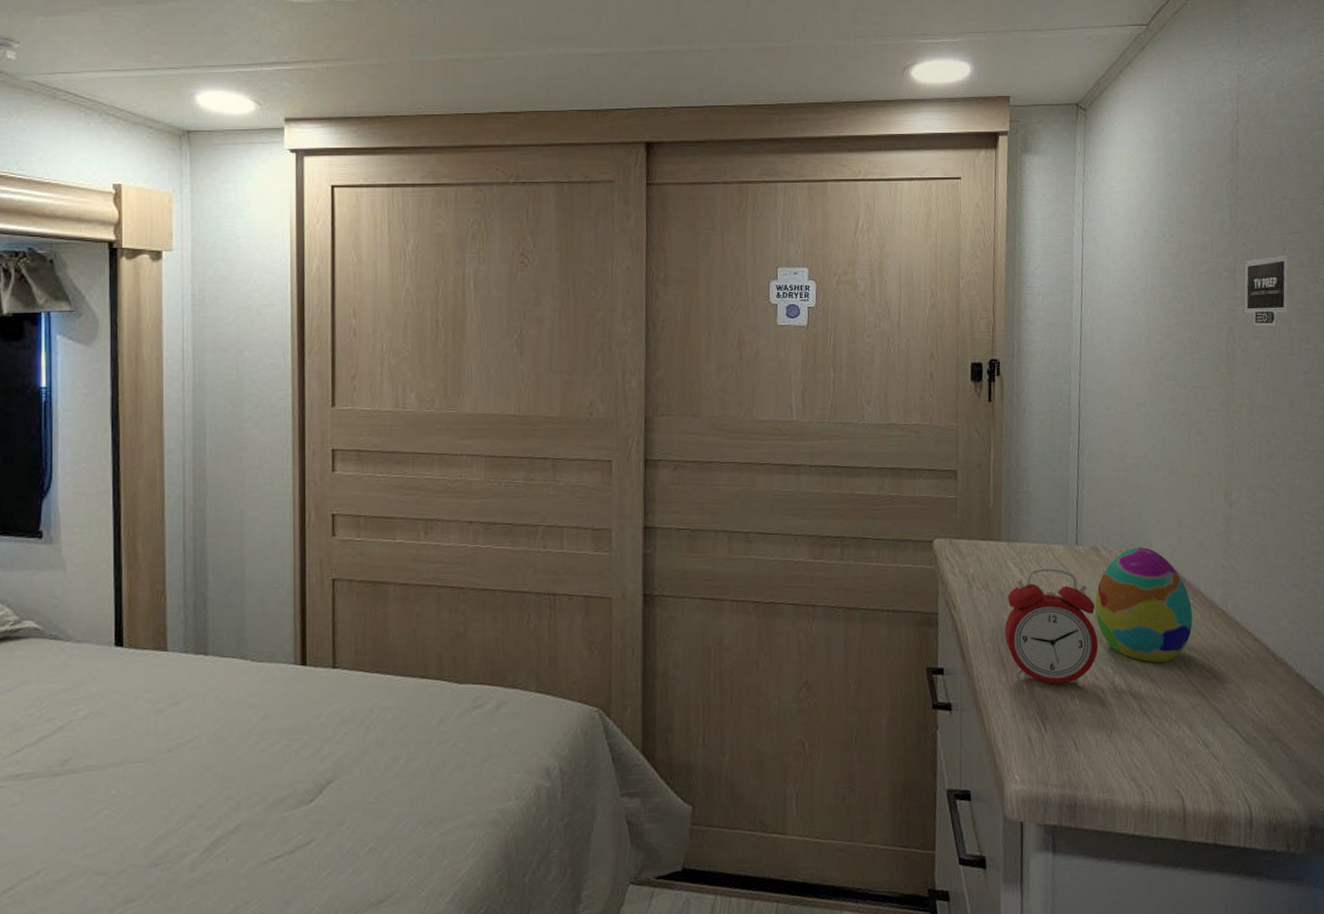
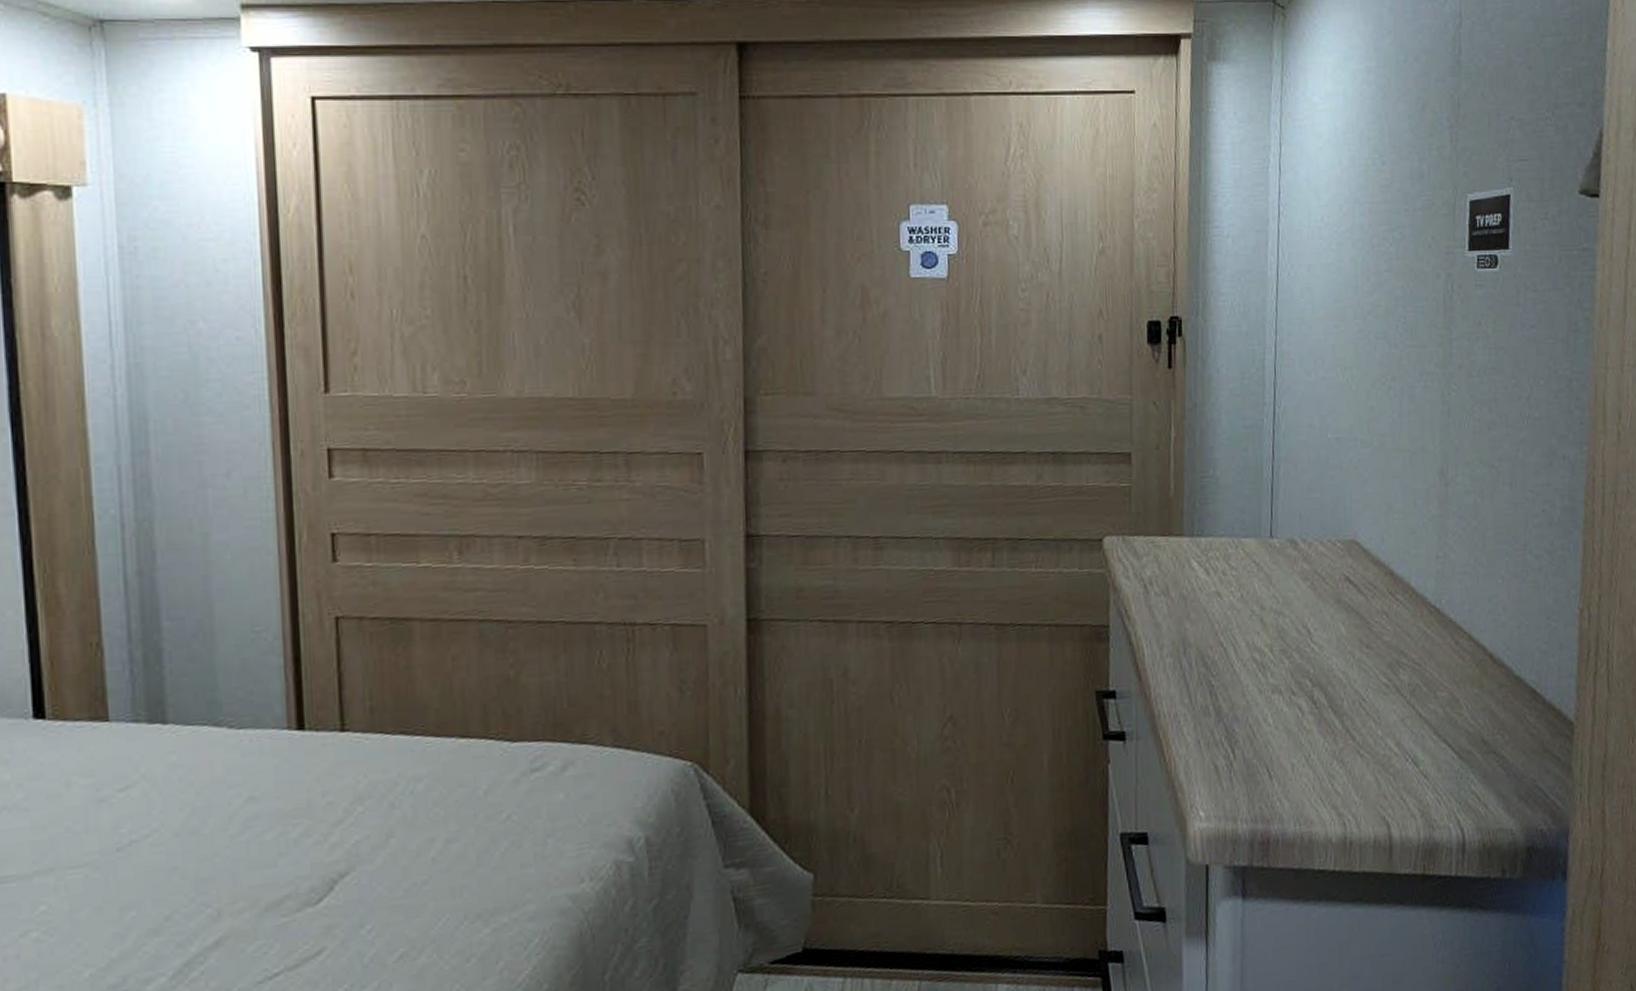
alarm clock: present [1004,567,1099,688] -> none [1187,565,1296,705]
decorative egg: present [1095,546,1193,663] -> none [1291,537,1402,672]

